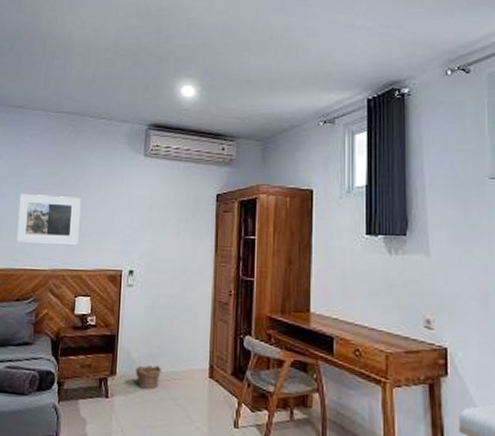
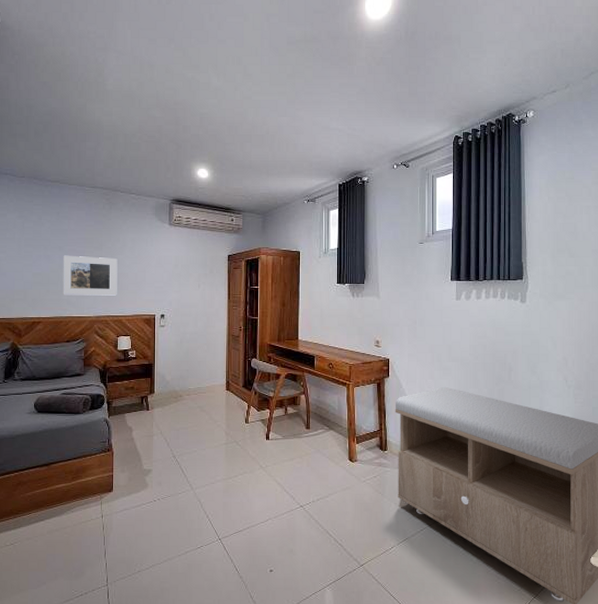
clay pot: present [136,364,161,389] -> none [170,384,190,401]

